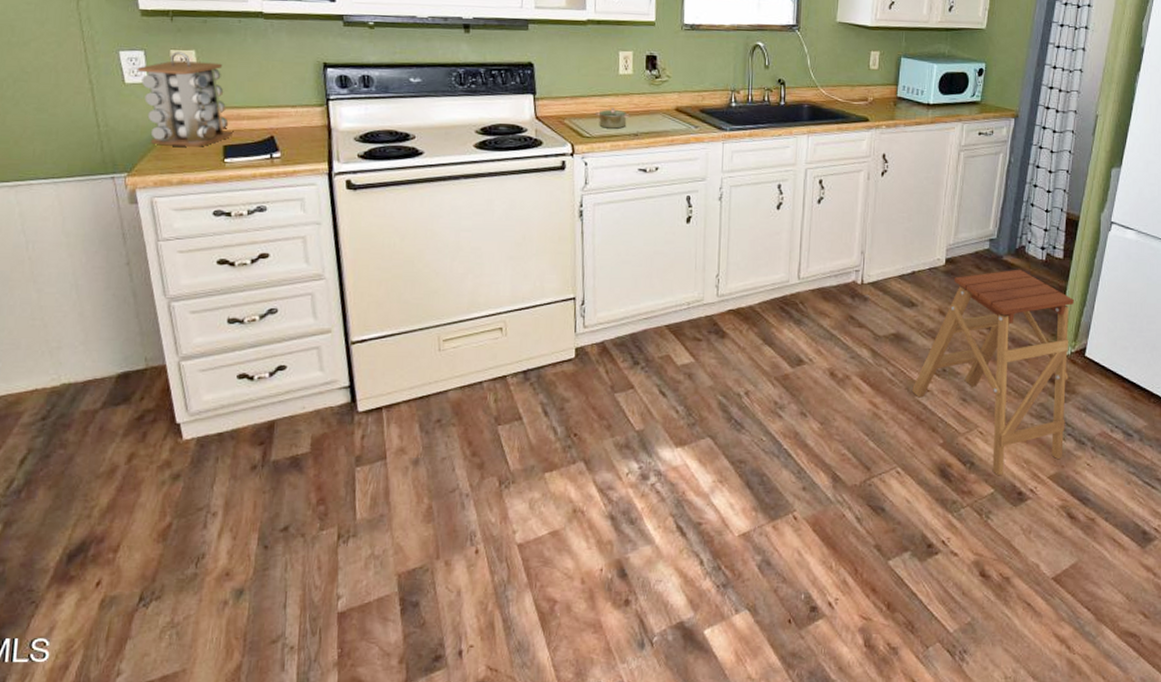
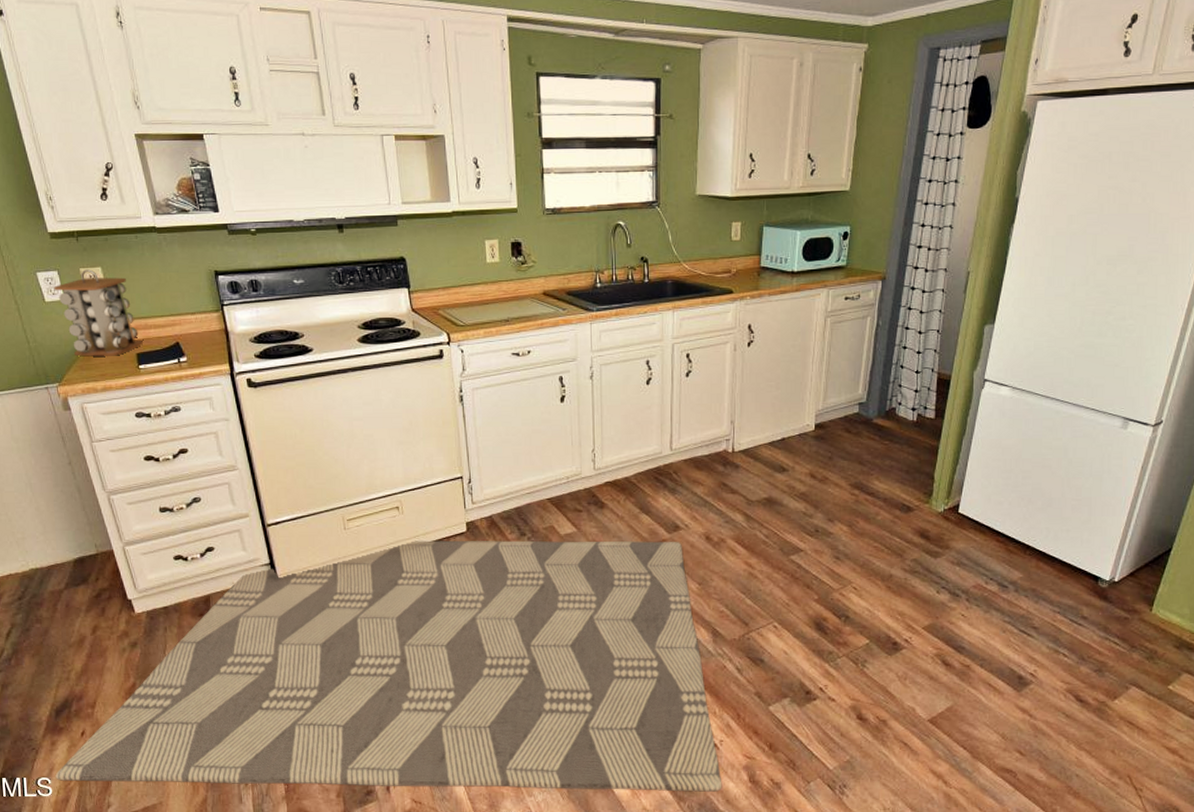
rug: none [56,366,836,658] -> present [55,540,722,792]
cooking pot: present [594,108,631,129] -> none [466,296,501,316]
step ladder: present [911,269,1074,476] -> none [785,430,946,628]

